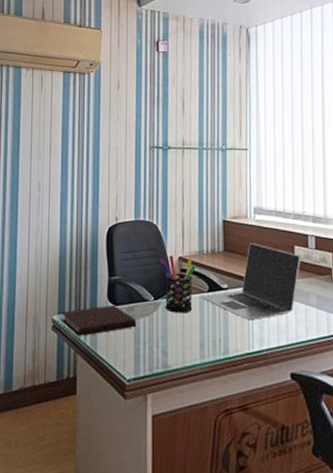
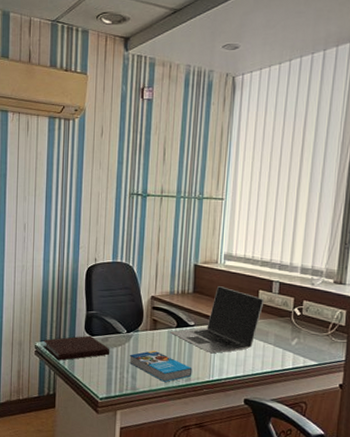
pen holder: present [159,255,197,313] -> none [133,294,168,345]
book: none [159,319,230,357] -> present [130,350,193,382]

